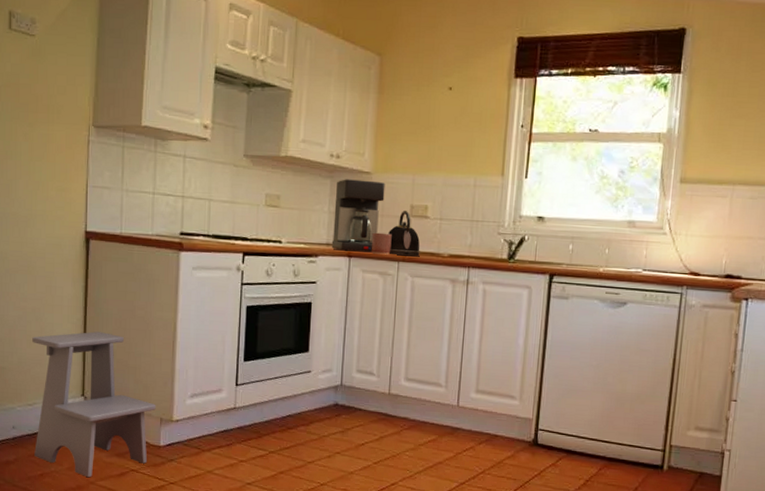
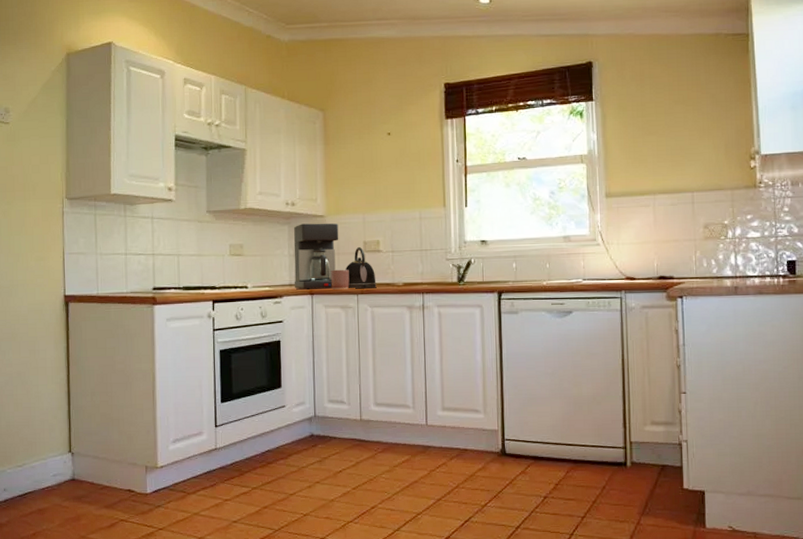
step stool: present [32,331,156,478] -> none [19,389,141,532]

